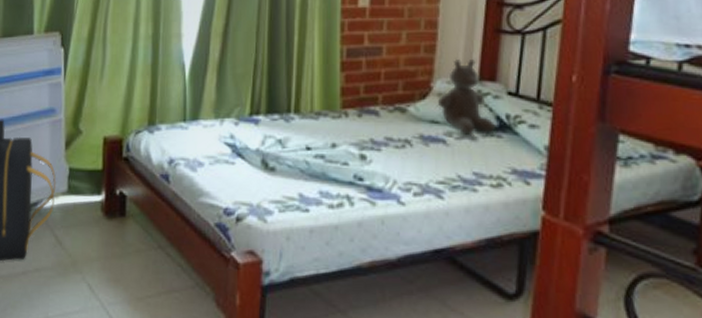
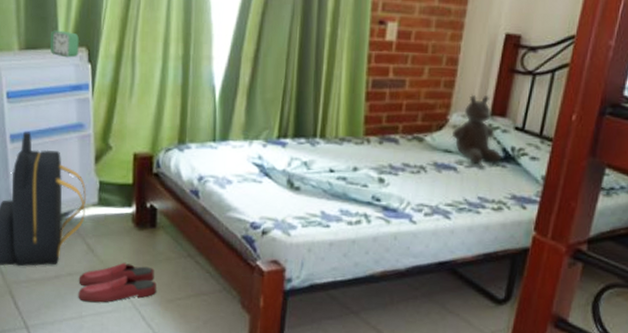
alarm clock: none [26,17,53,43] -> present [50,30,79,58]
slippers: none [45,255,126,302] -> present [78,262,156,303]

